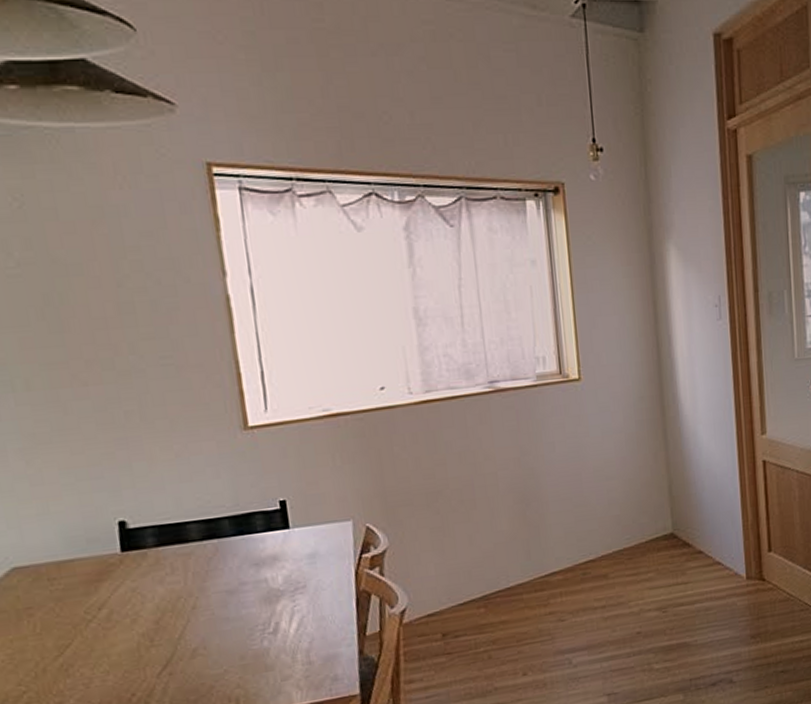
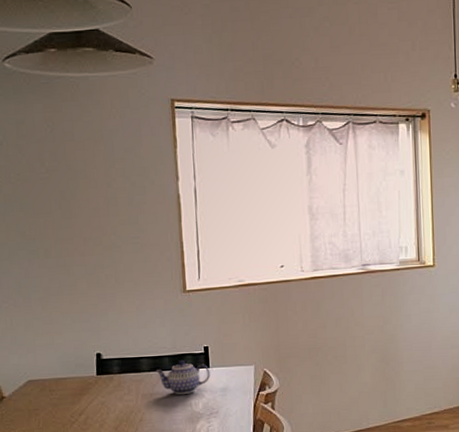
teapot: none [210,521,292,568] -> present [155,360,210,394]

